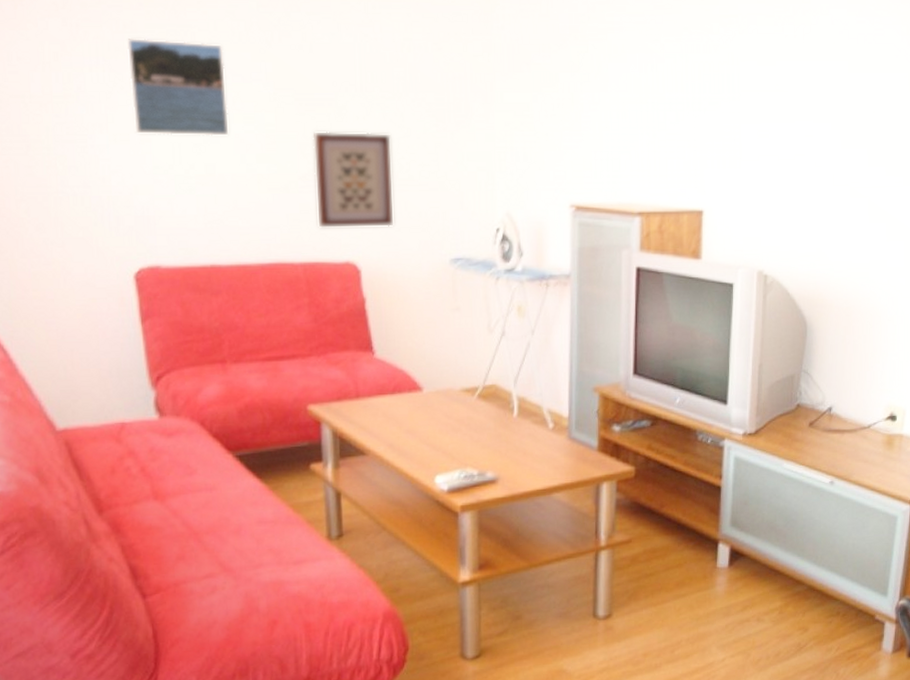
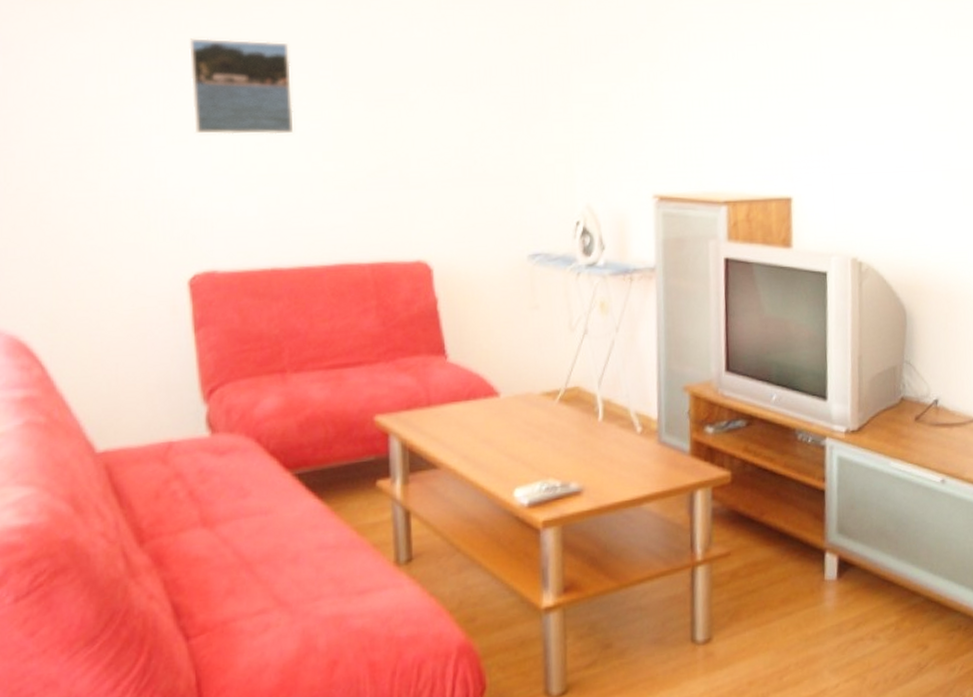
wall art: present [312,130,395,229] -> none [382,126,469,227]

